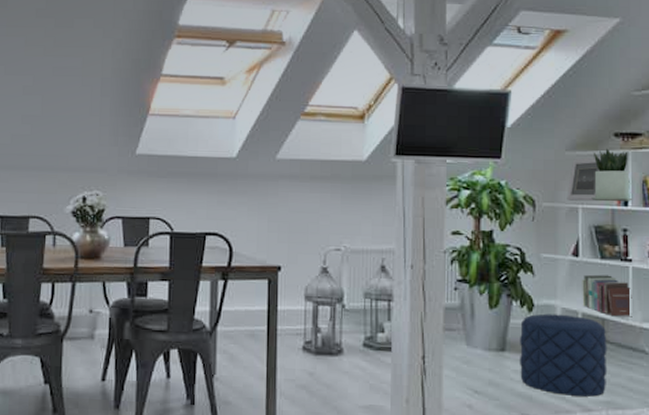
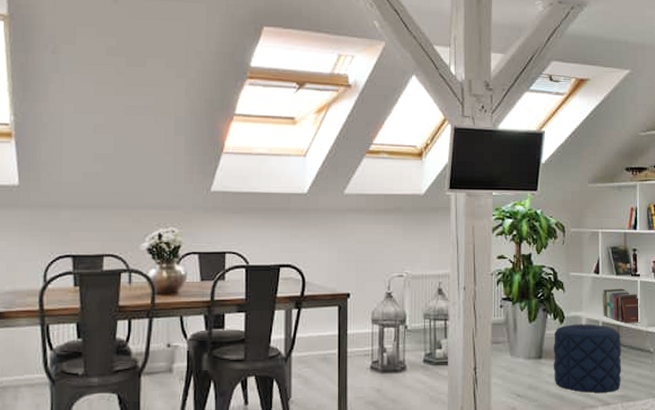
picture frame: present [567,157,601,201] -> none [589,188,616,226]
planter: present [591,148,633,202] -> none [609,181,640,226]

